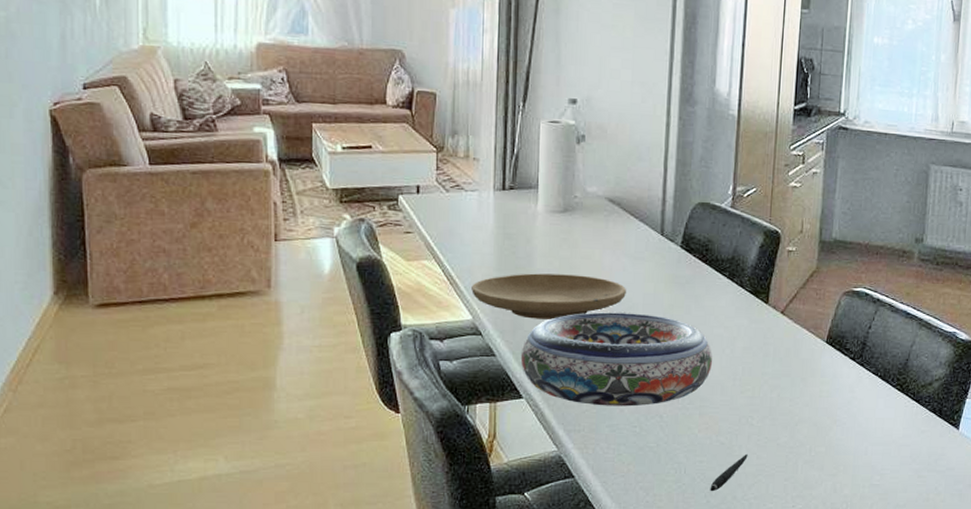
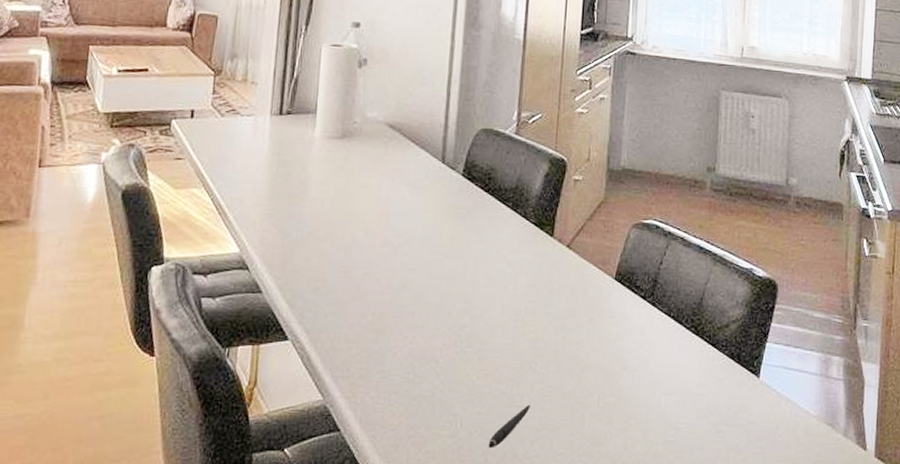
plate: present [471,273,626,320] -> none [241,202,404,253]
bowl: present [520,312,712,407] -> none [288,245,494,350]

